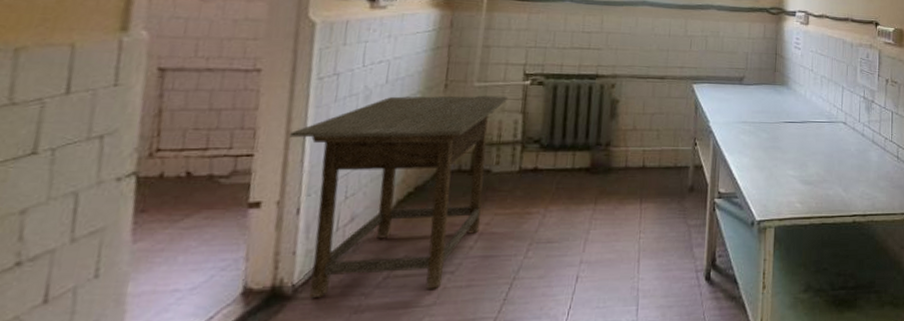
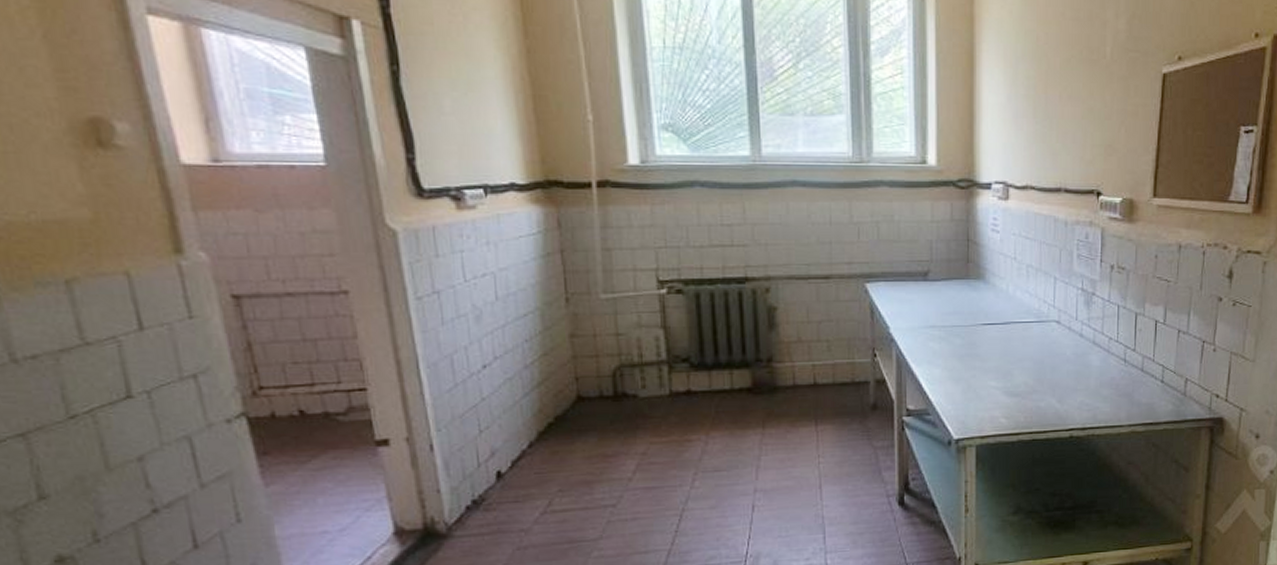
desk: present [288,95,509,298] -> none [399,309,644,535]

